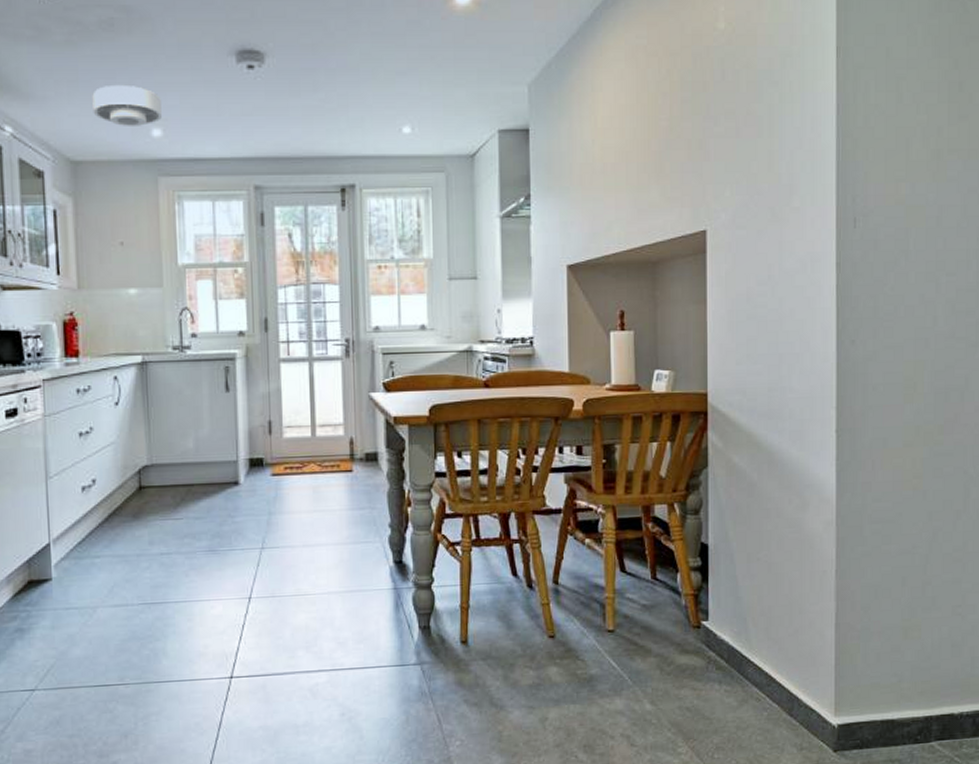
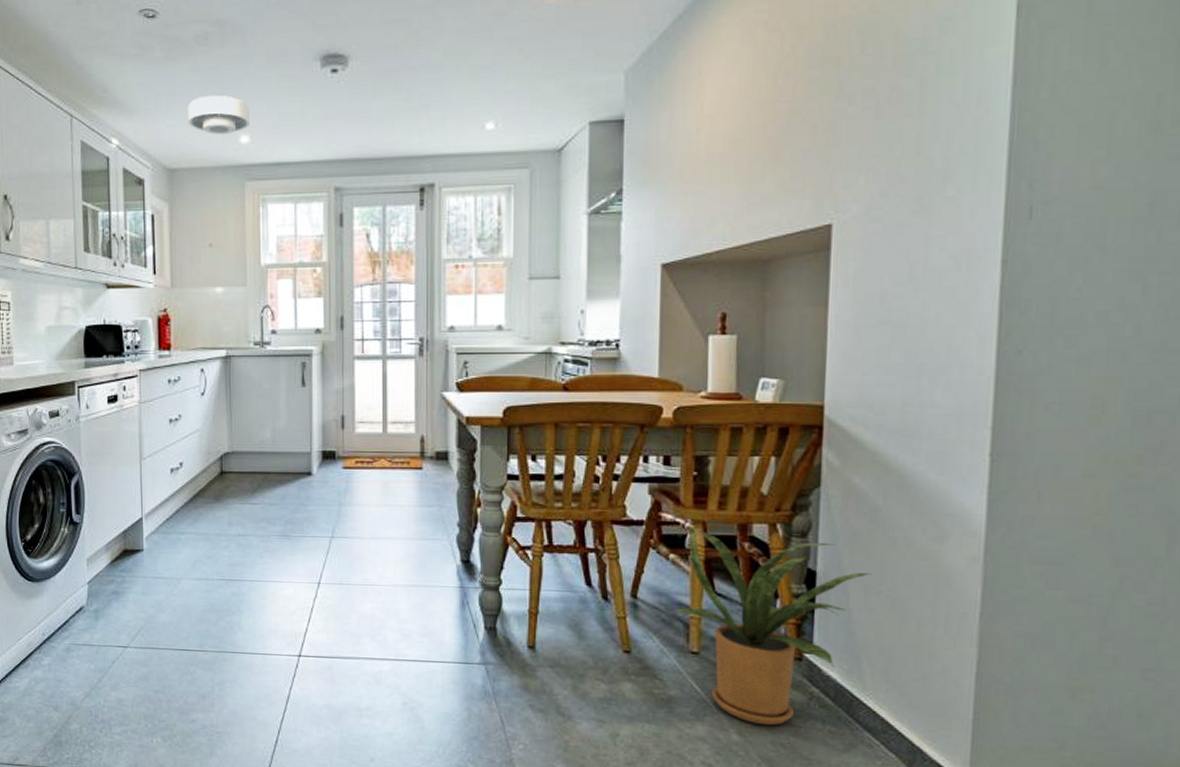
house plant: none [591,510,753,693] -> present [674,525,873,726]

